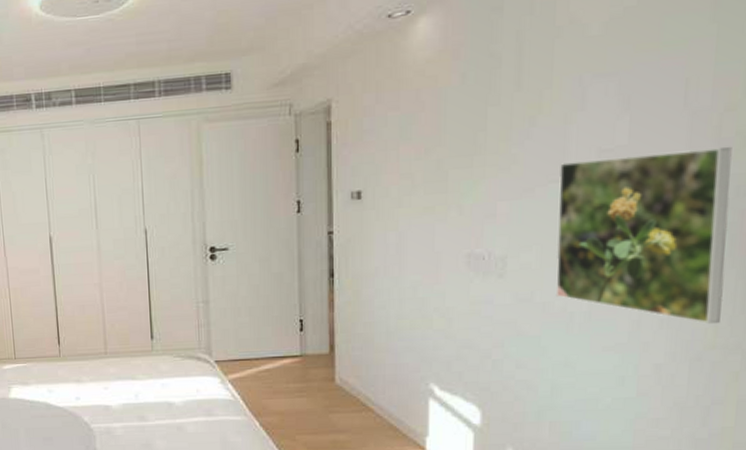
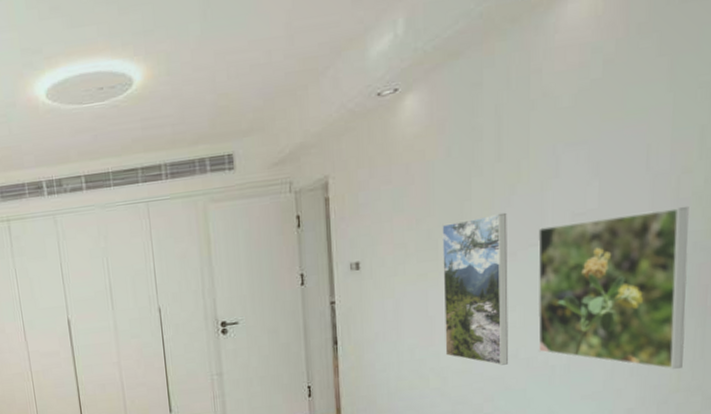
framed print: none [452,145,526,309] -> present [442,212,508,366]

